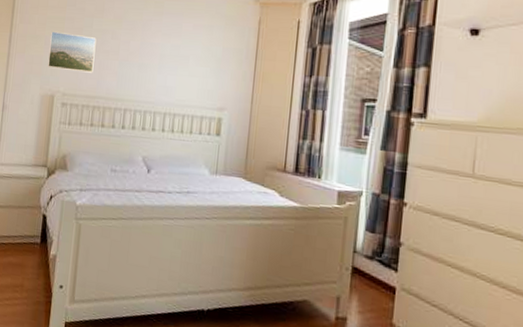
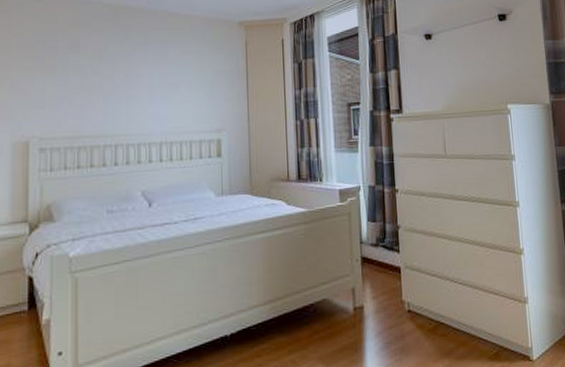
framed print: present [48,31,97,73] -> none [17,72,74,113]

